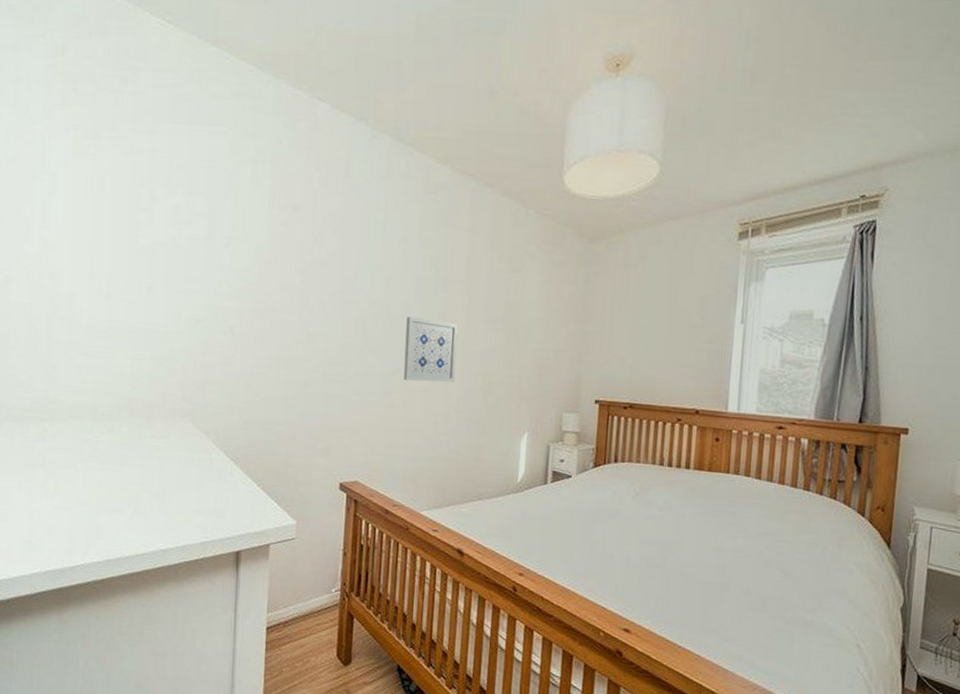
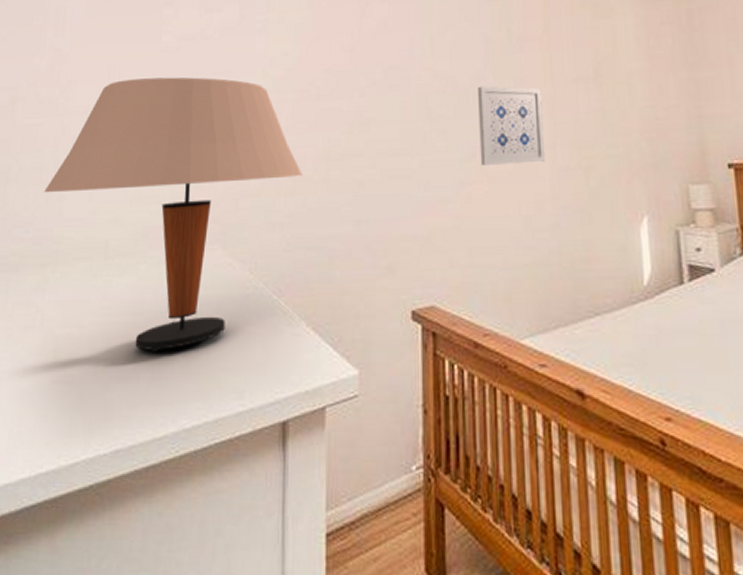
table lamp: none [40,274,258,495] -> present [44,77,303,353]

